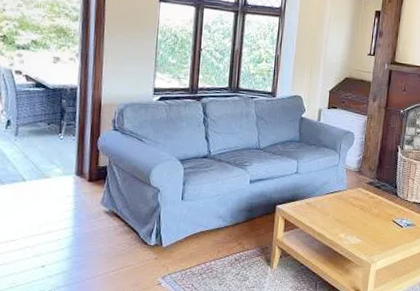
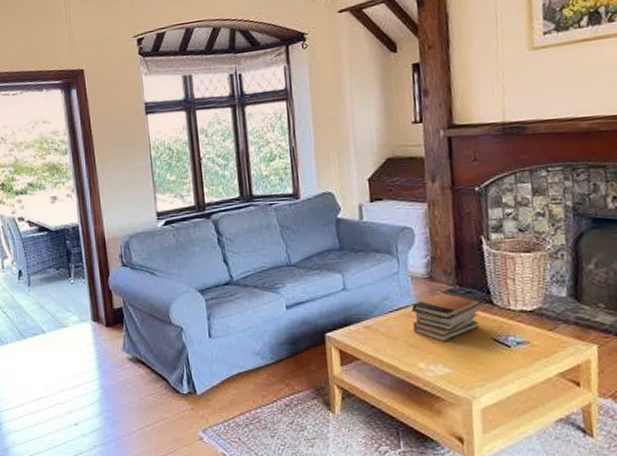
book stack: none [341,183,390,219] -> present [411,291,482,342]

